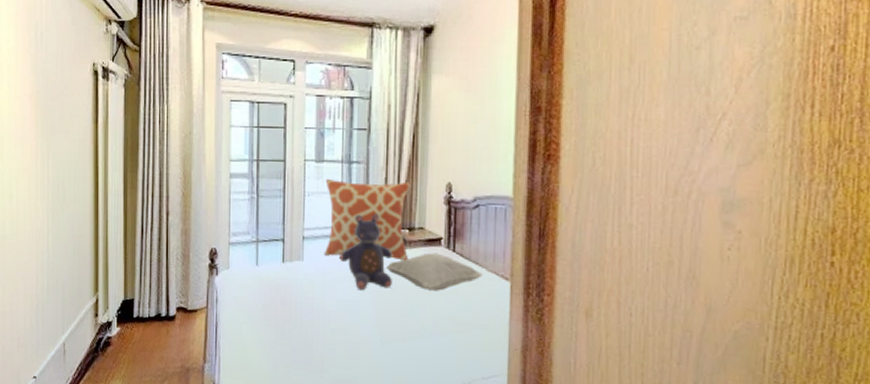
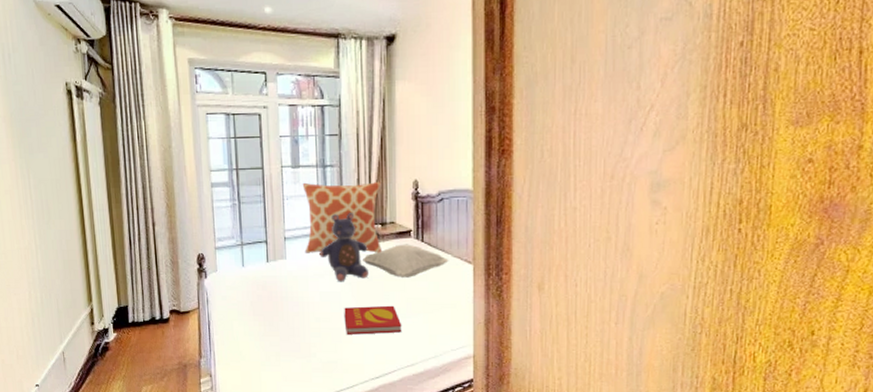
book: none [362,319,427,353] -> present [344,305,402,335]

